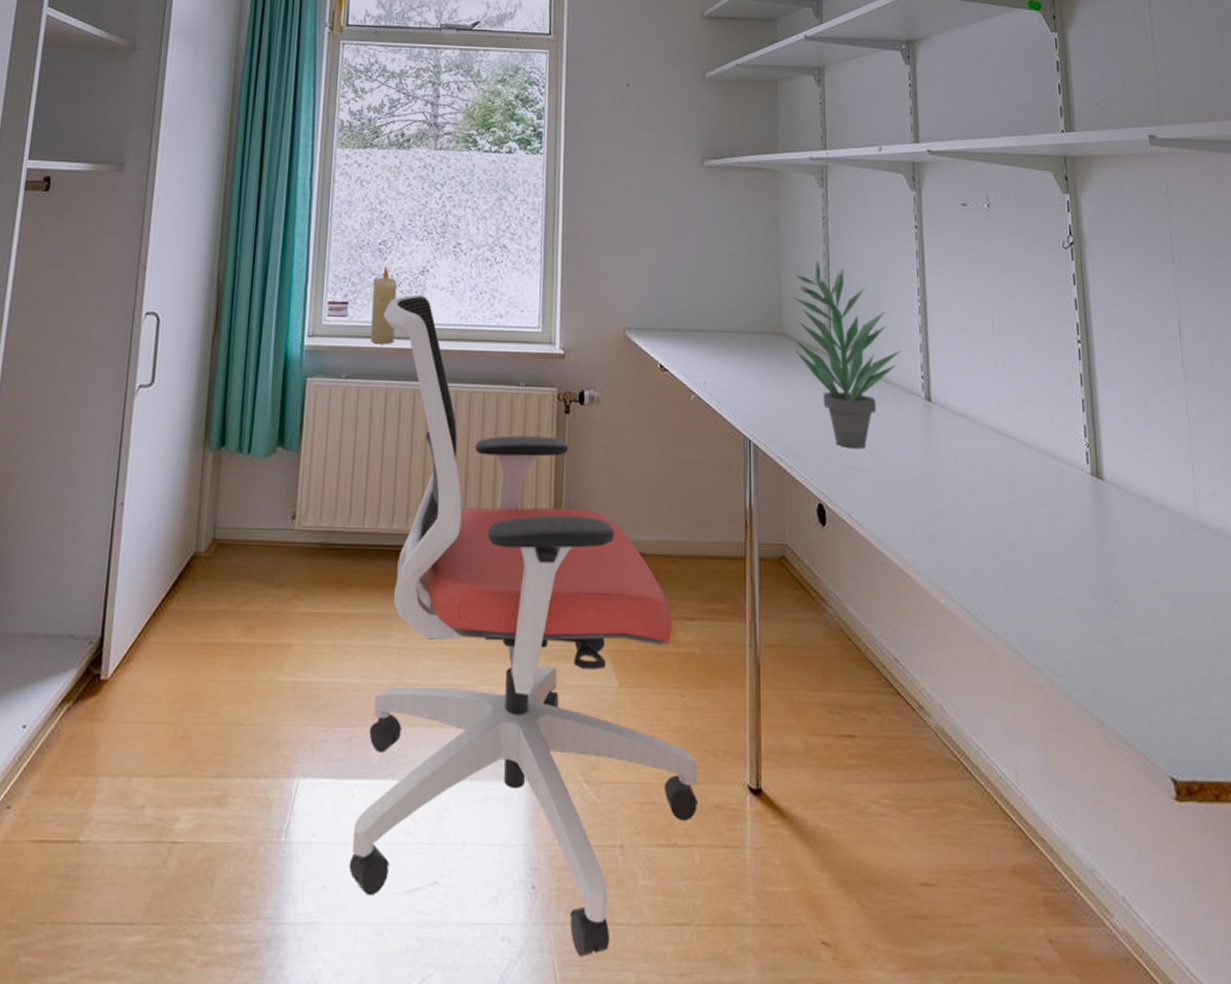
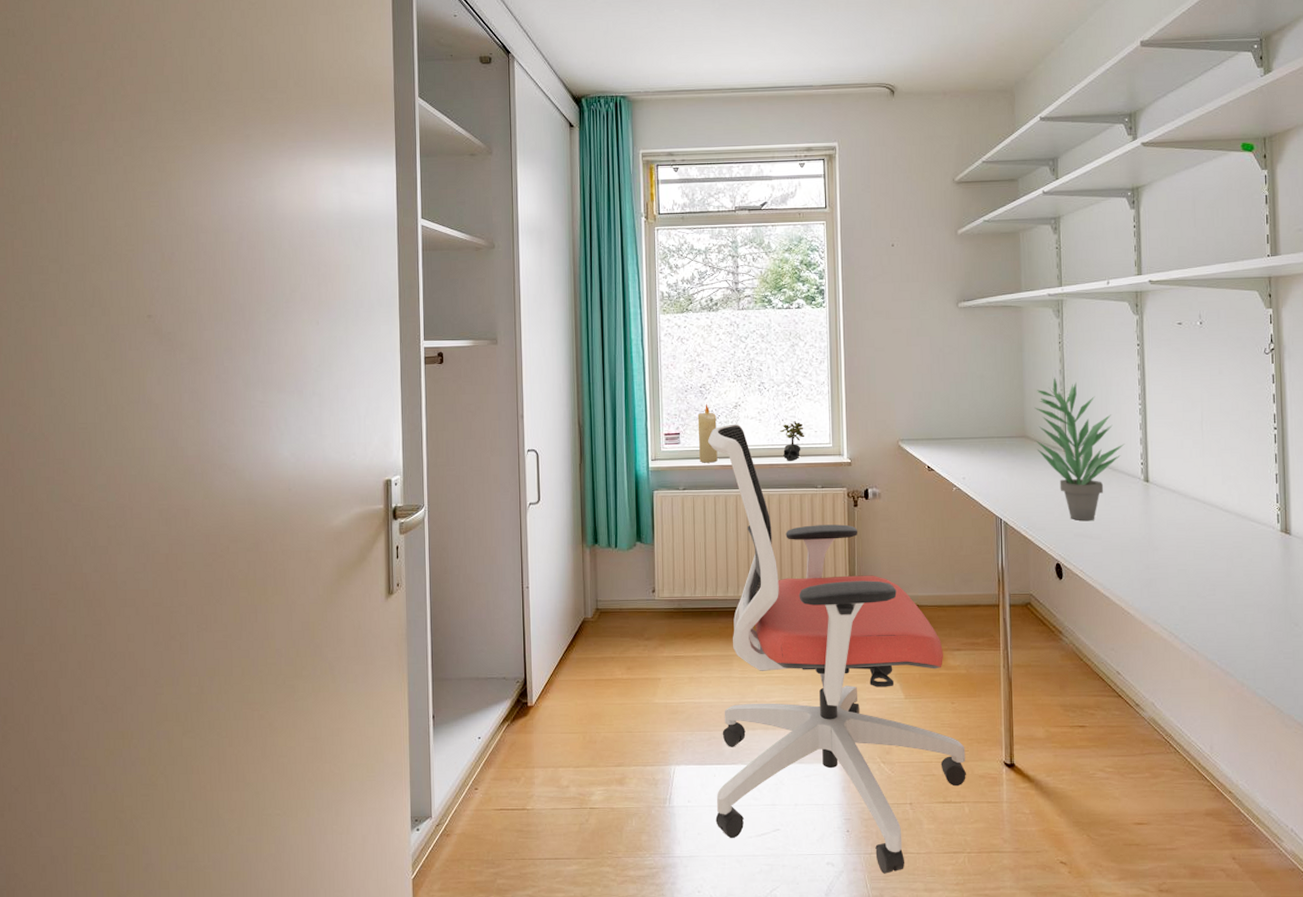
succulent plant: none [476,296,507,349] -> present [779,421,804,462]

